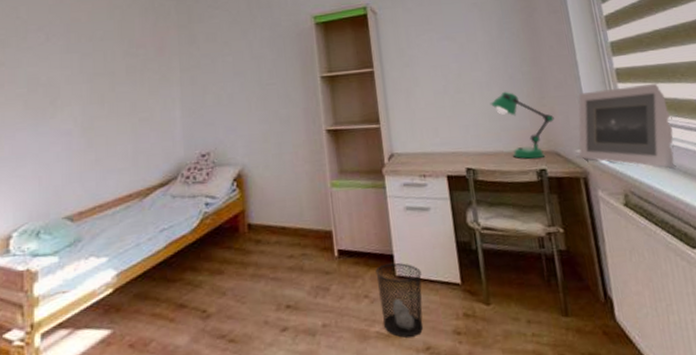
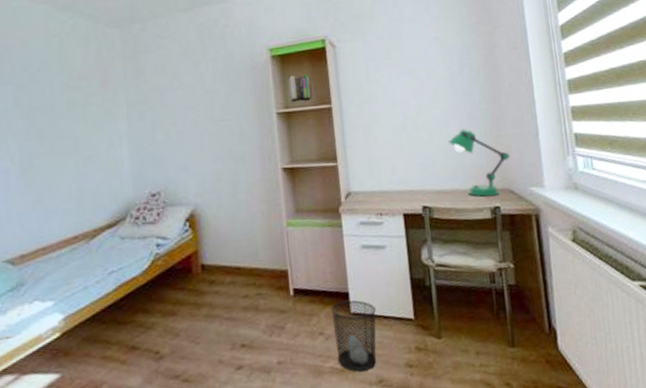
books: none [331,39,355,67] -> present [288,74,313,103]
picture frame: present [578,83,675,169] -> none [531,121,622,205]

